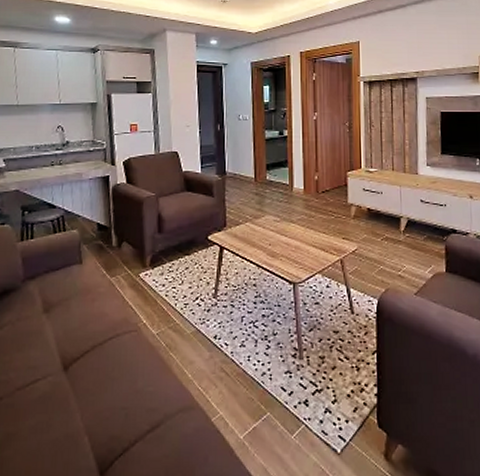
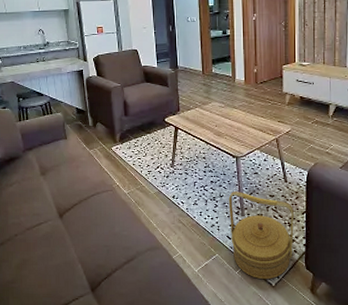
basket: none [283,327,364,445] -> present [228,191,295,280]

